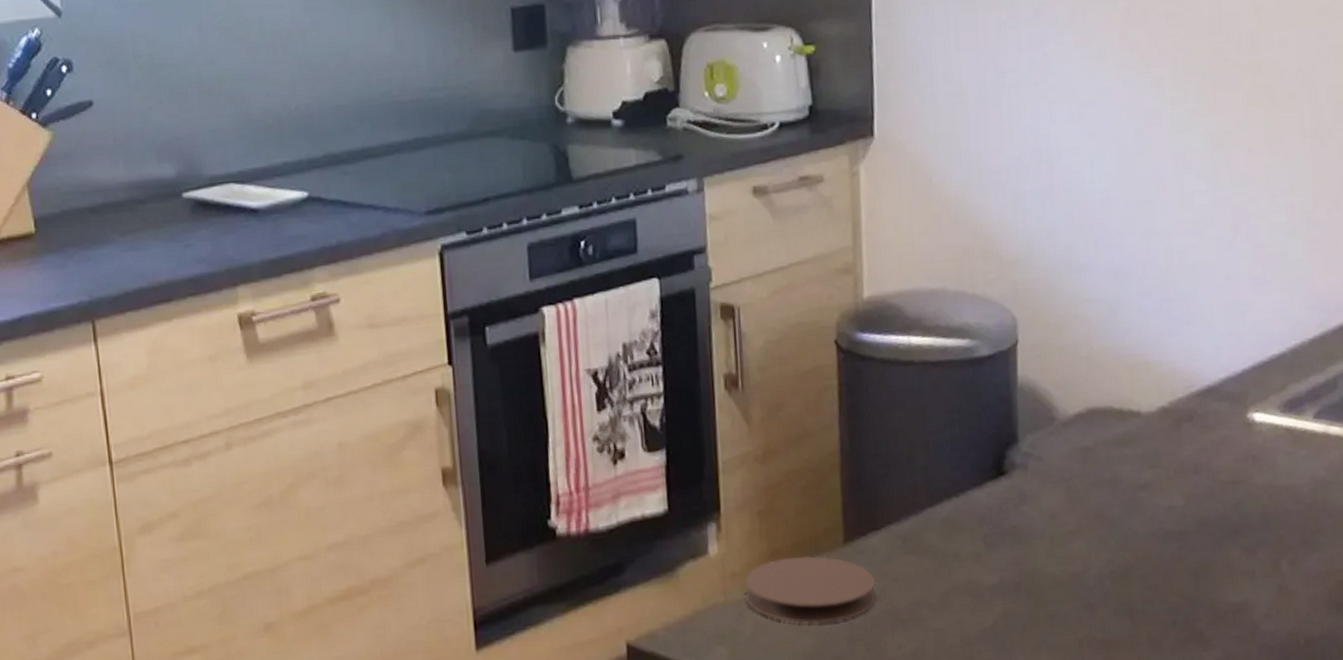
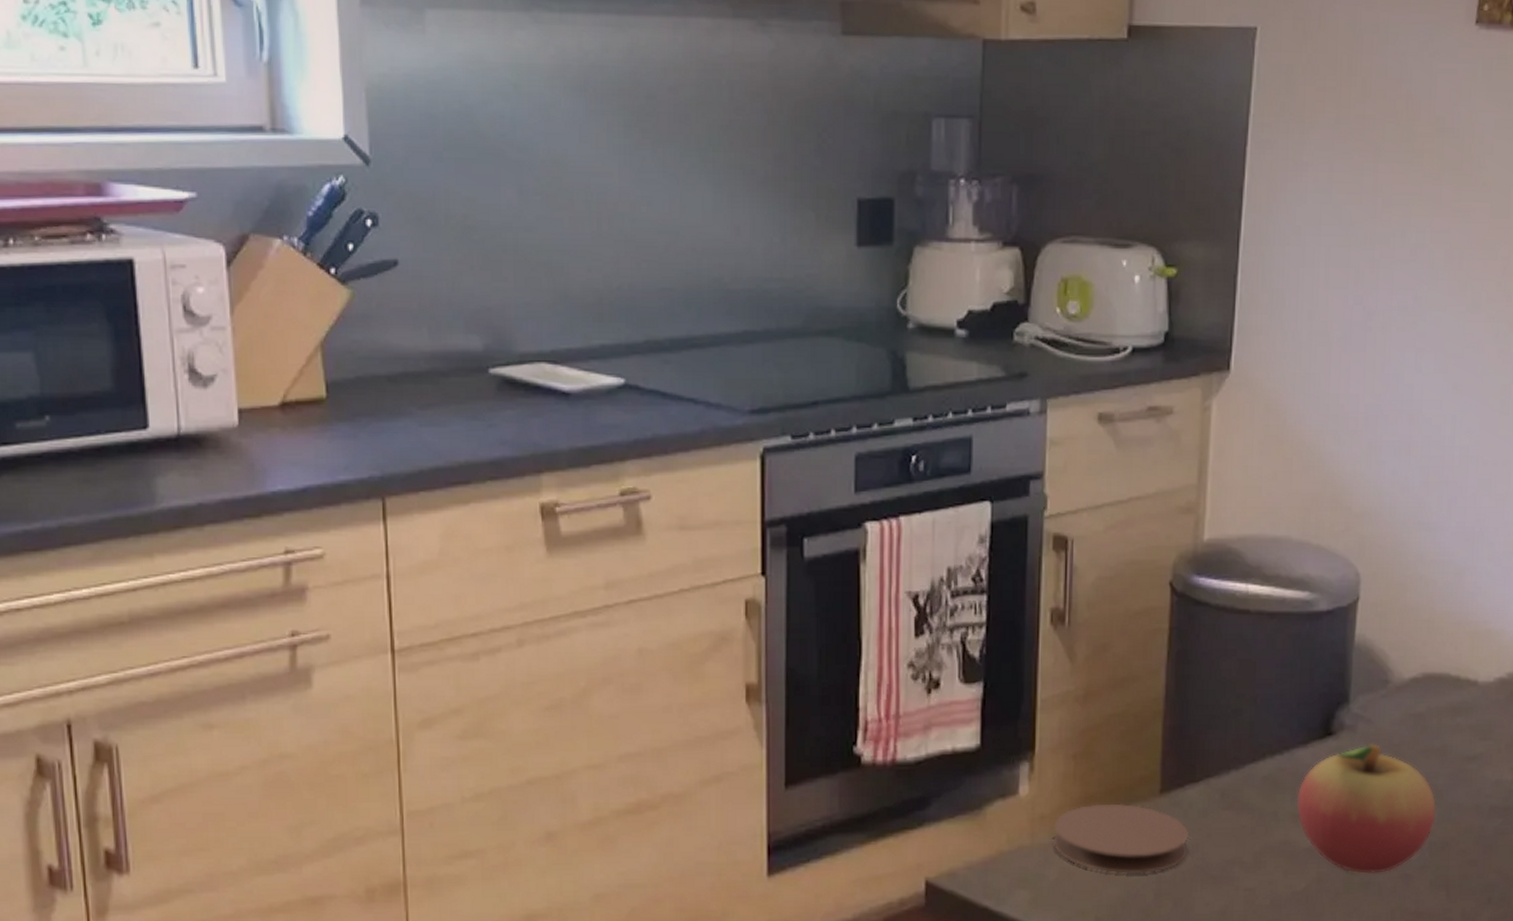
fruit: none [977,479,1114,607] -> present [1297,743,1437,874]

